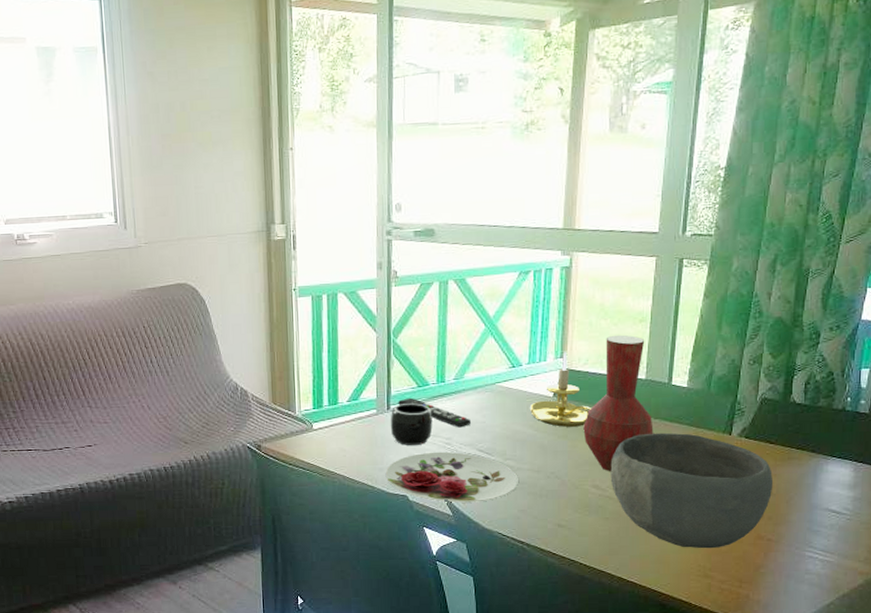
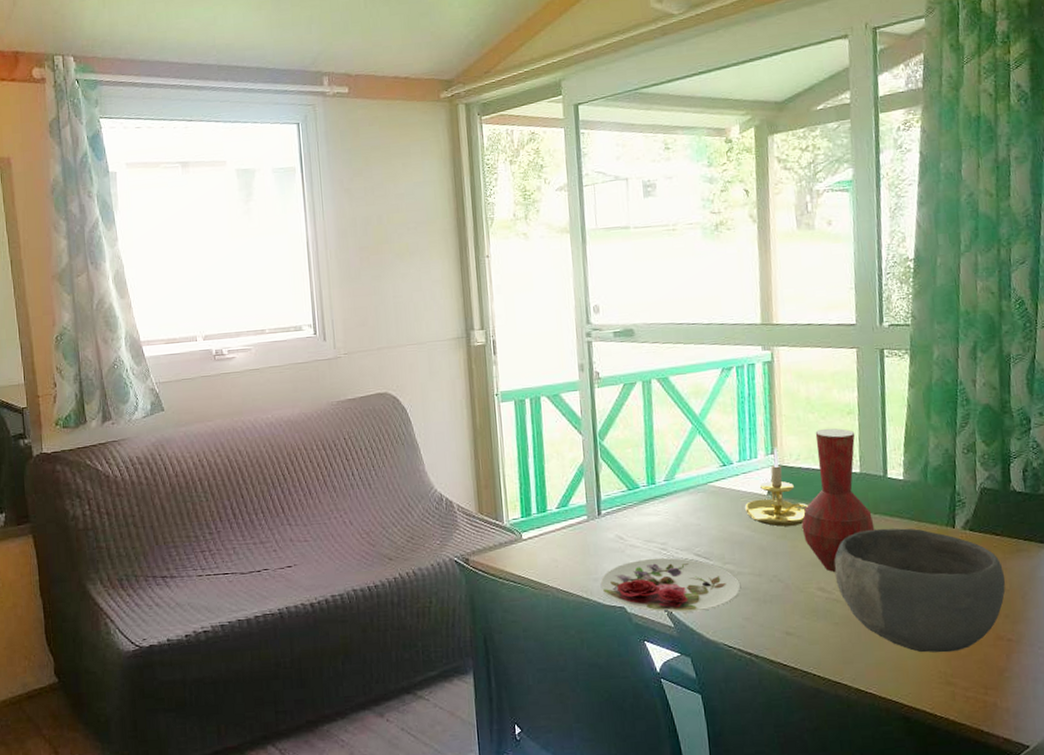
mug: present [390,403,433,446] -> none [602,507,647,553]
remote control: present [398,397,472,428] -> none [609,501,686,532]

